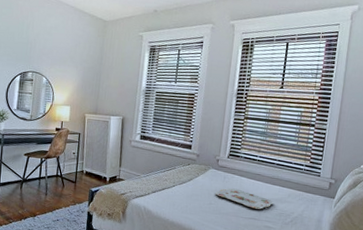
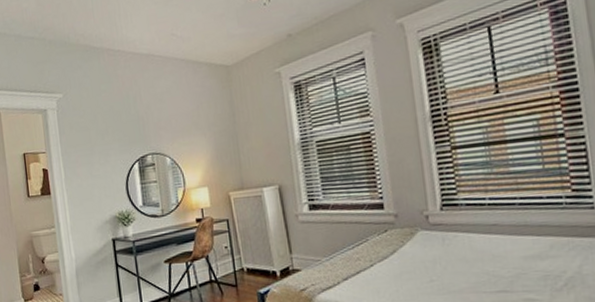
serving tray: present [215,188,274,209] -> none [434,251,530,277]

